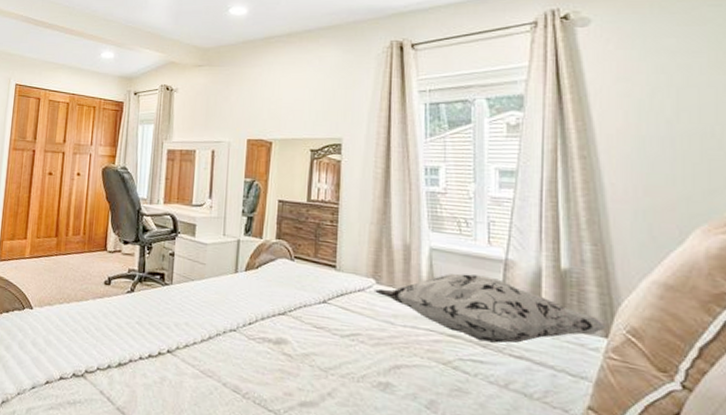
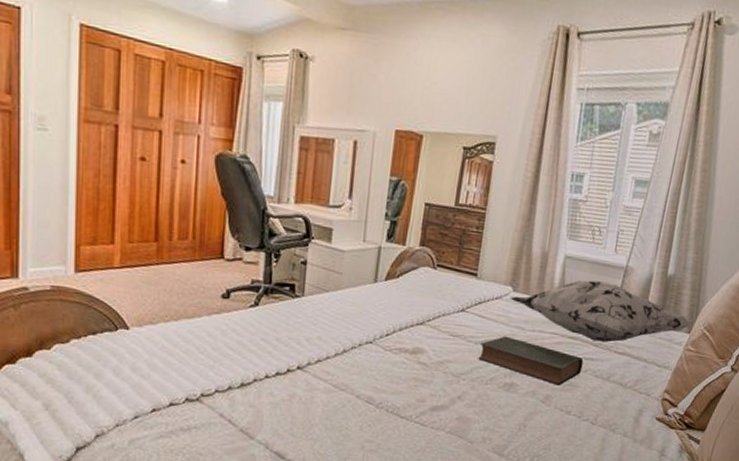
book: none [346,330,471,390] -> present [478,336,584,386]

